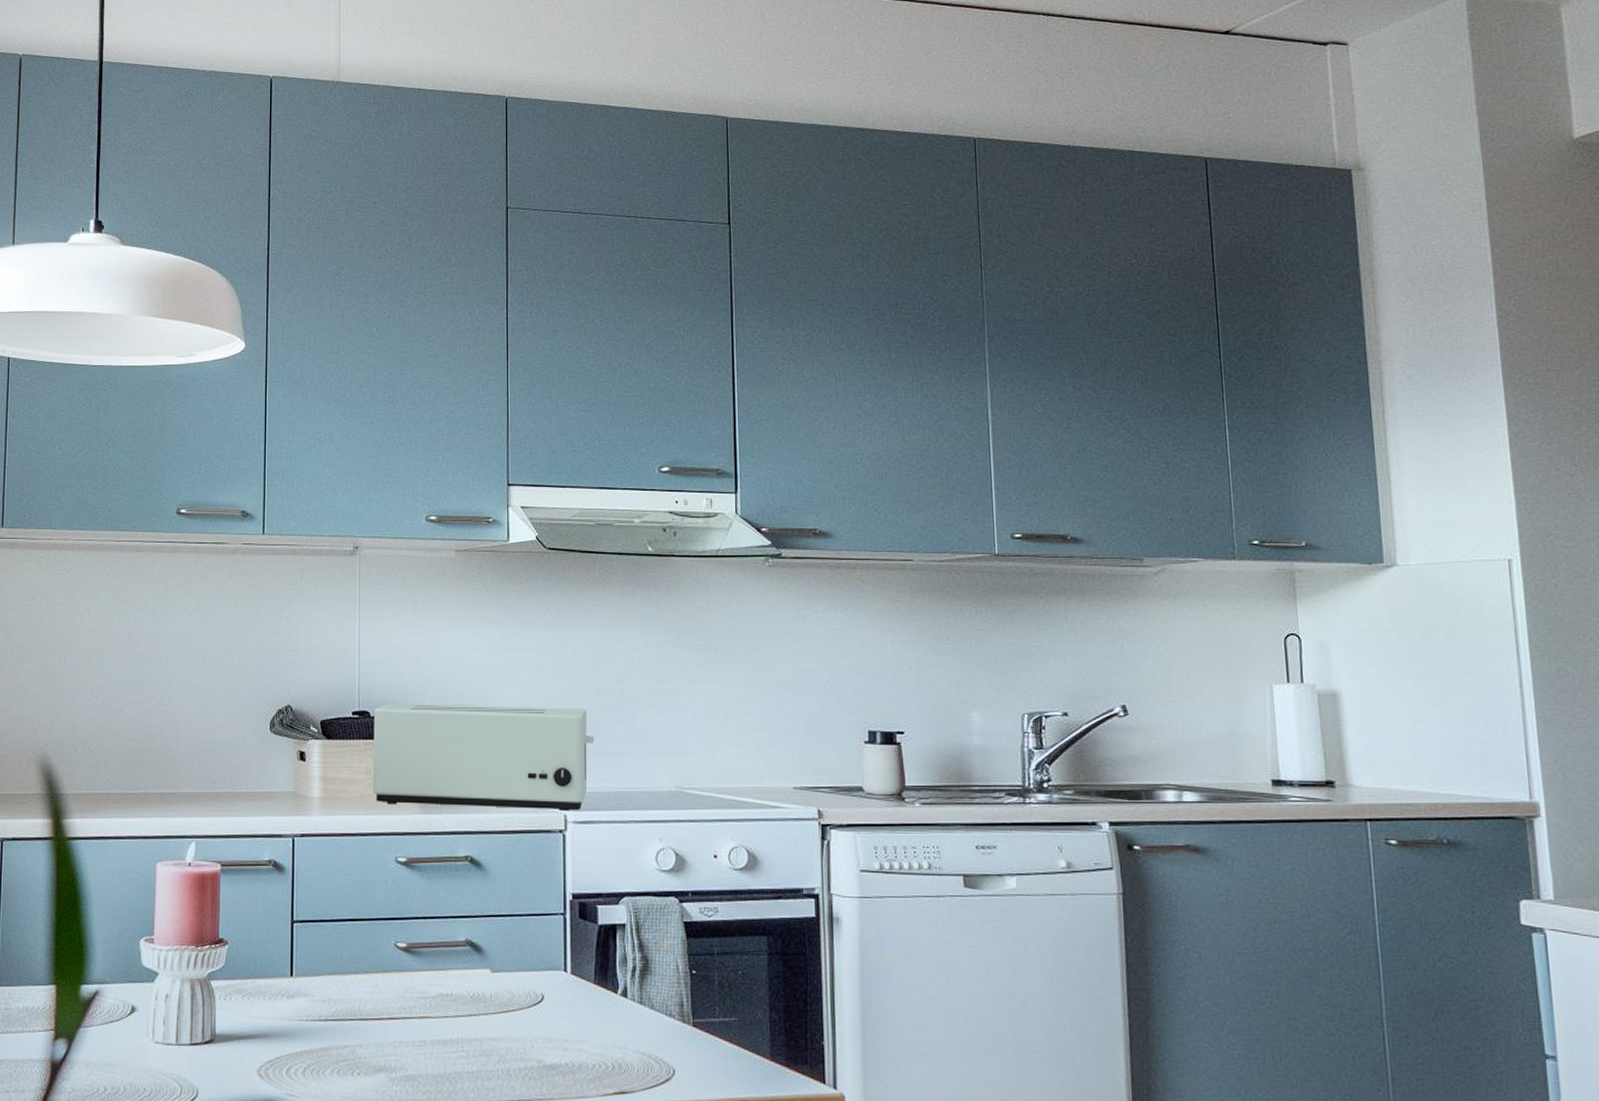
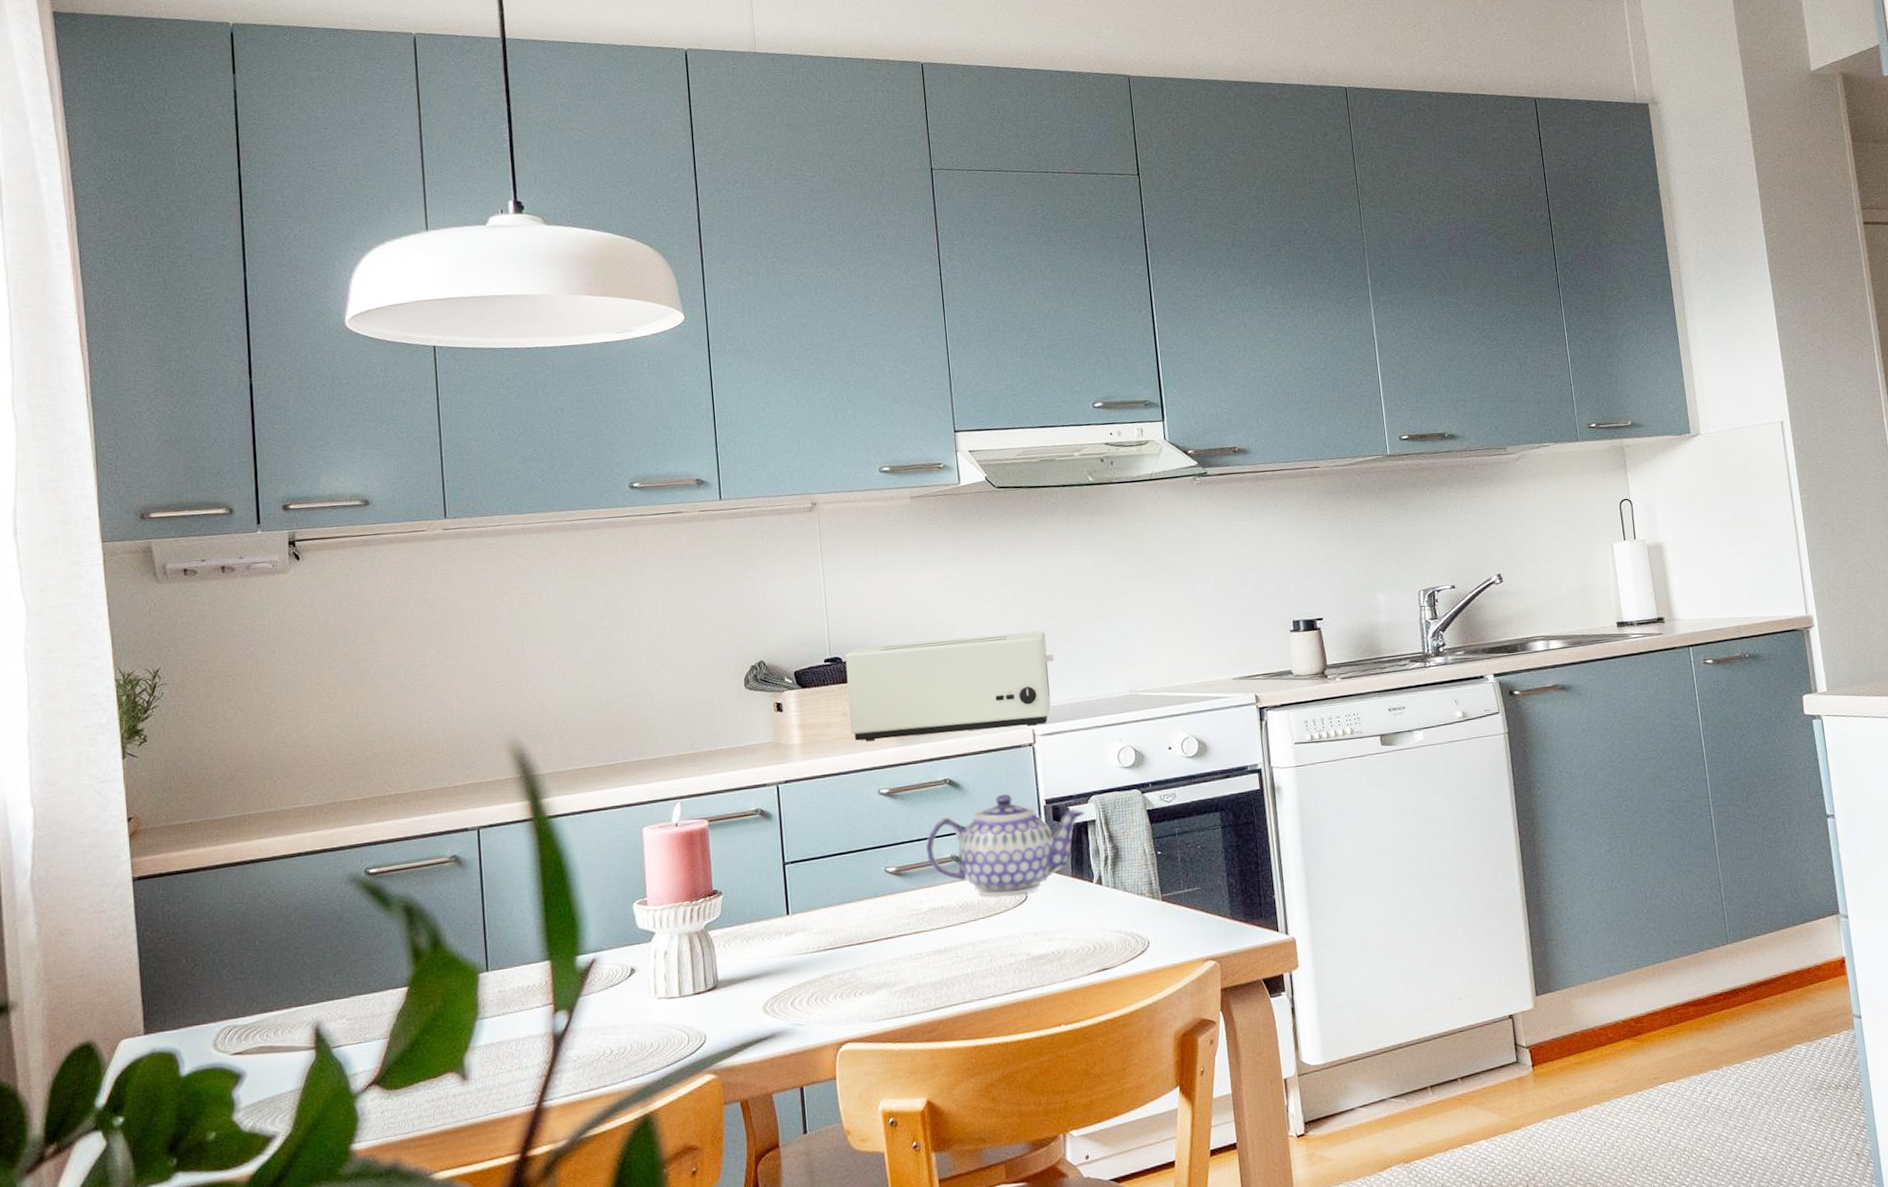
teapot: none [439,881,615,994] -> present [926,793,1085,897]

